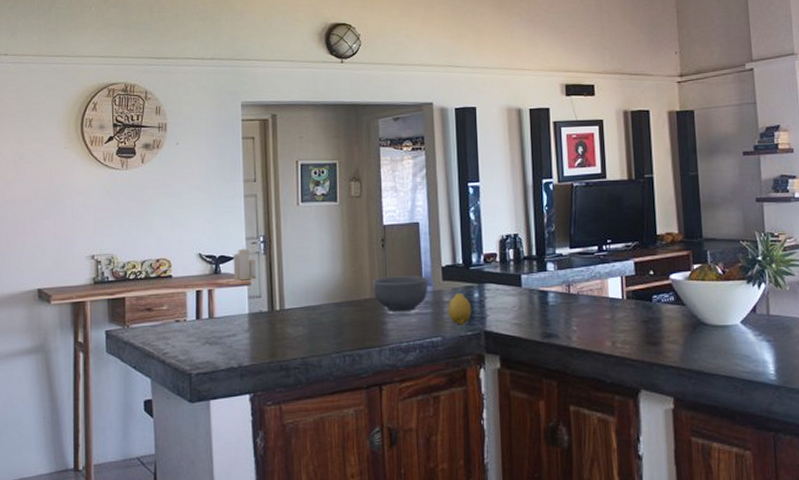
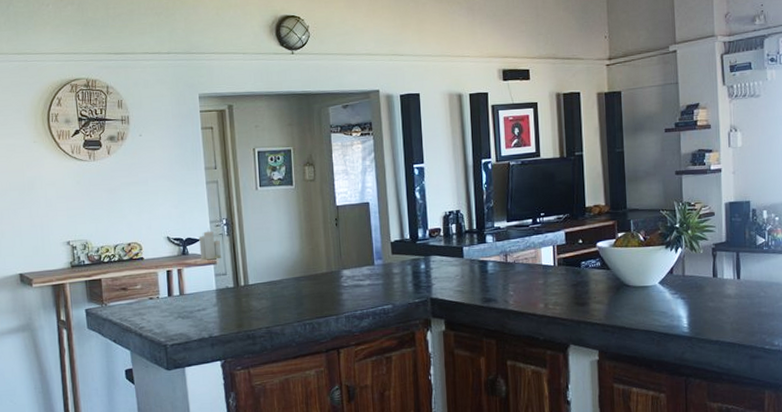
bowl: present [373,275,429,311] -> none [328,250,380,283]
fruit: present [448,294,472,325] -> none [397,265,419,294]

